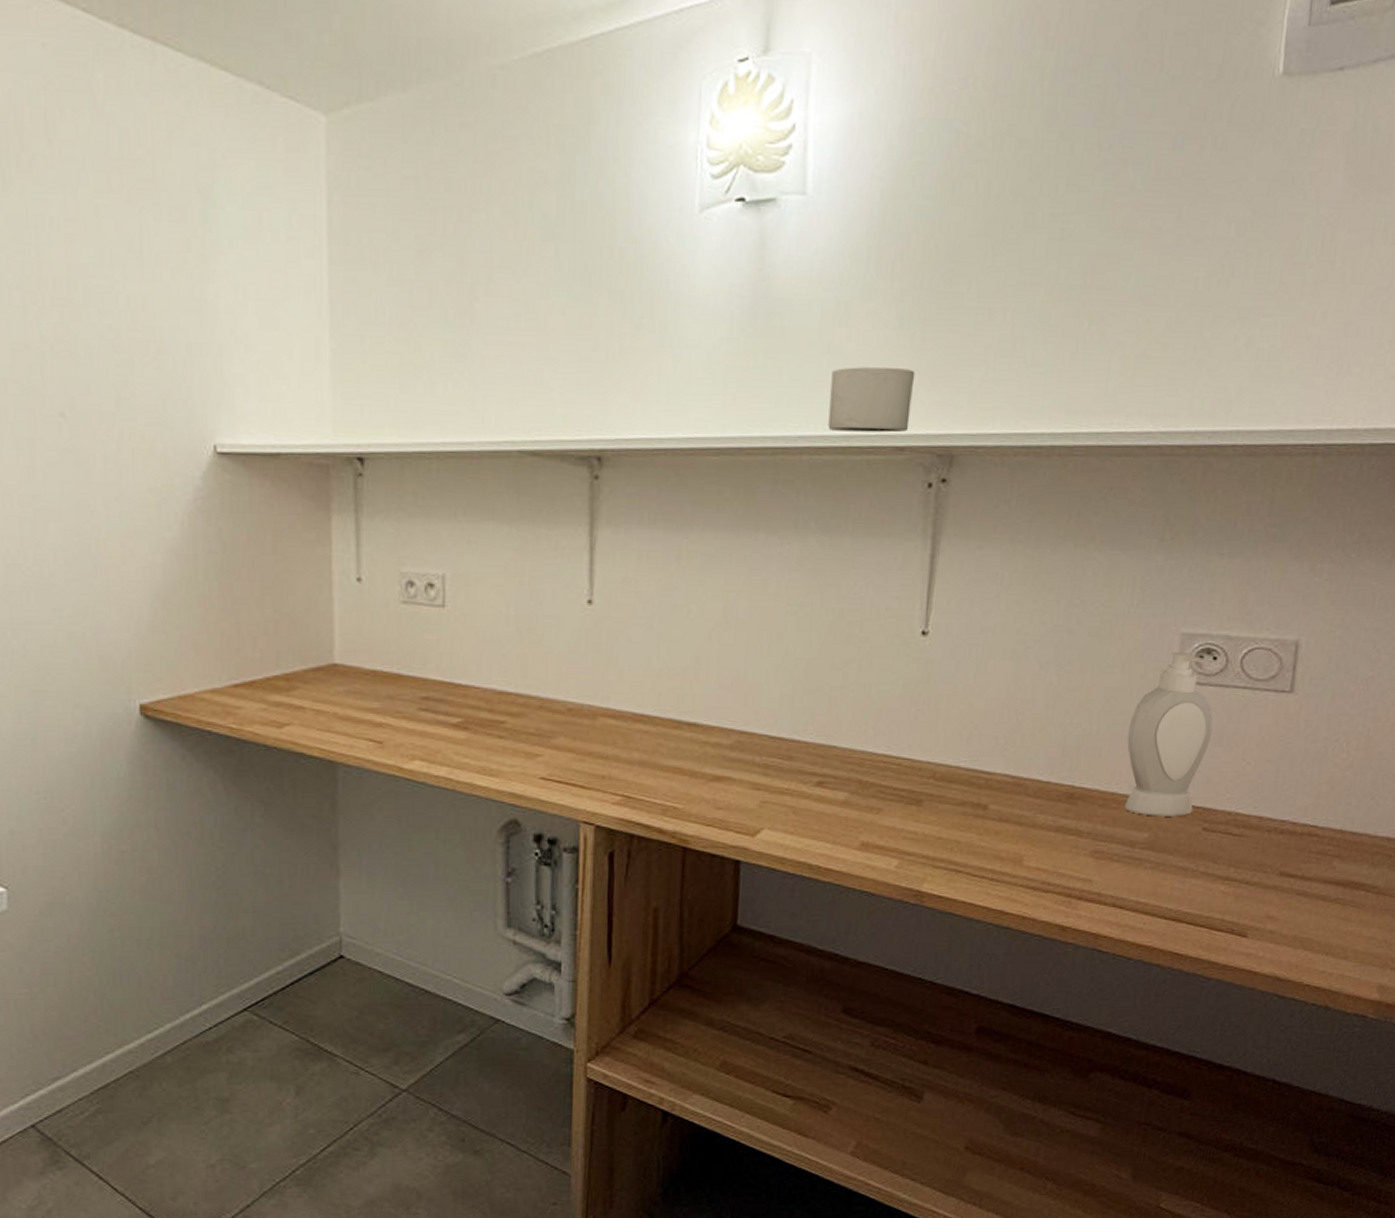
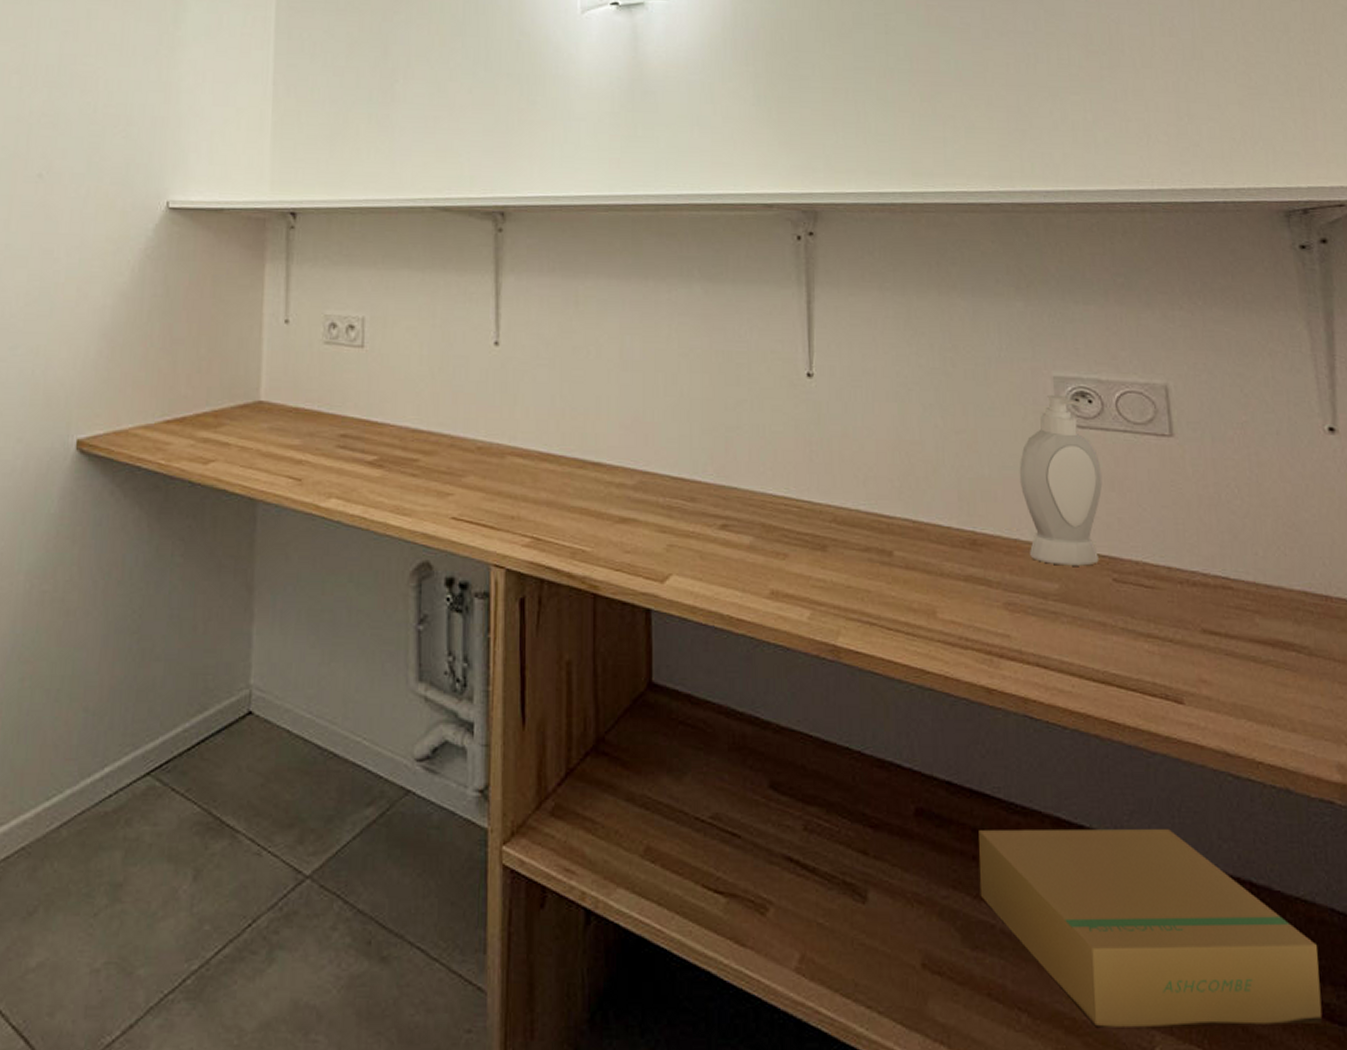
toilet paper: present [828,367,916,433] -> none [702,136,775,192]
box: none [1026,1040,1321,1190] -> present [979,829,1323,1027]

